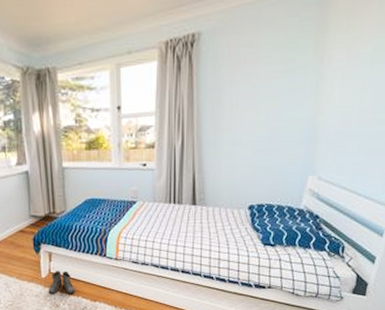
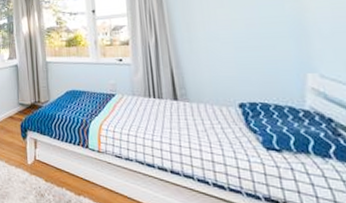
boots: present [48,271,76,295] -> none [33,158,60,185]

